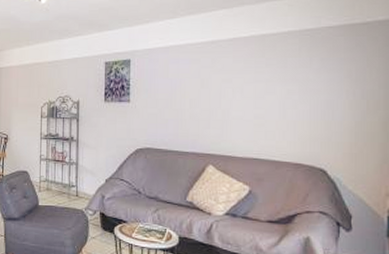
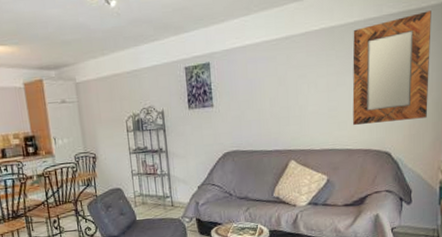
home mirror: none [282,26,378,137] -> present [352,10,431,125]

